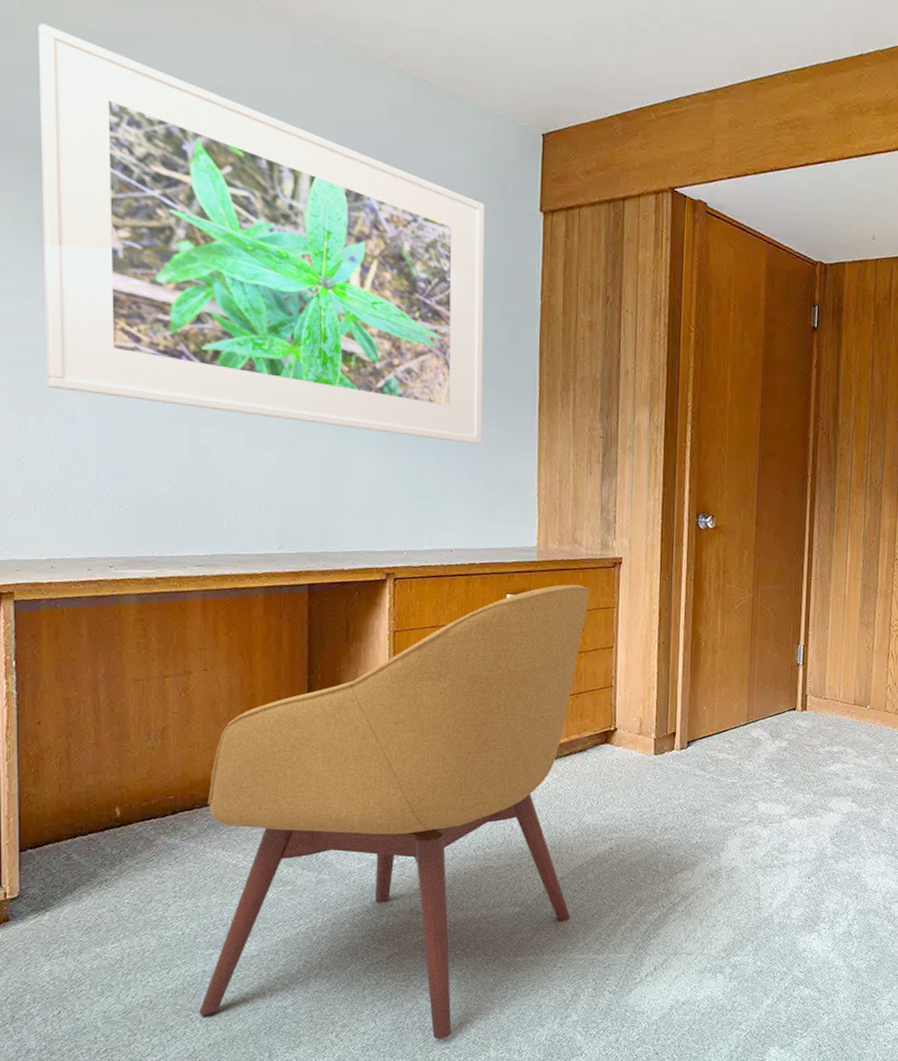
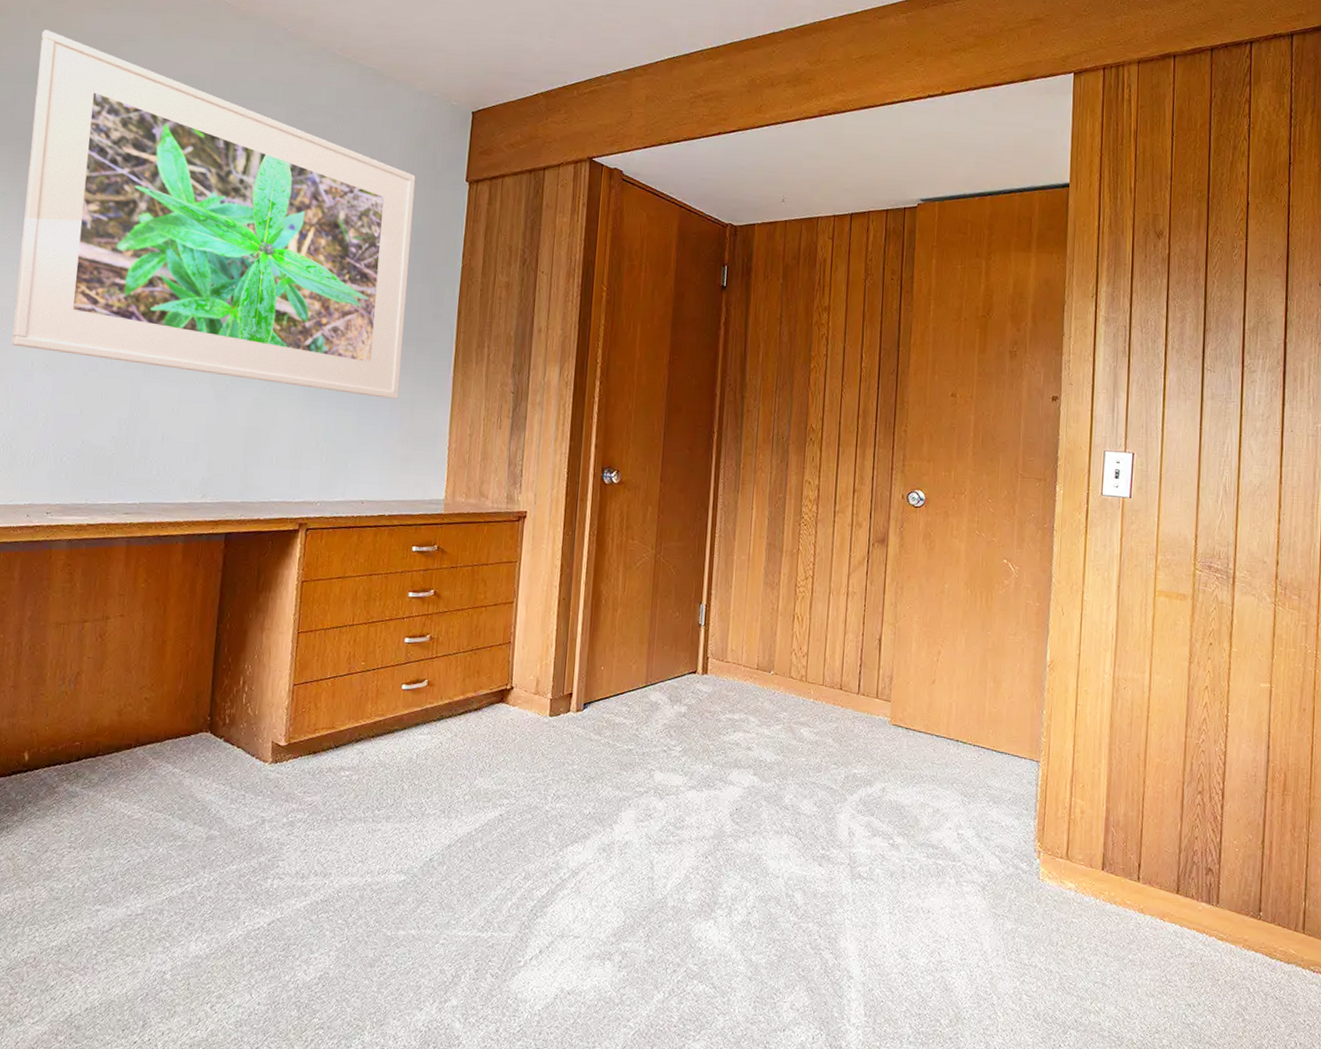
chair: present [199,584,589,1040] -> none [80,537,493,1019]

